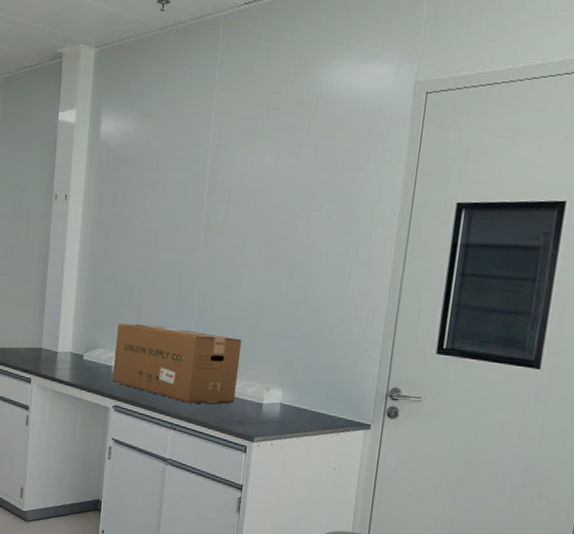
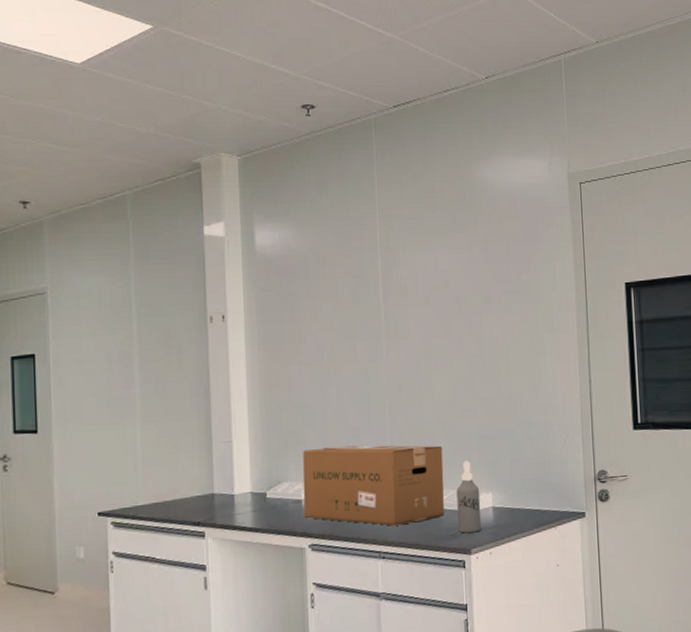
spray bottle: none [245,356,271,423] -> present [456,461,482,534]

